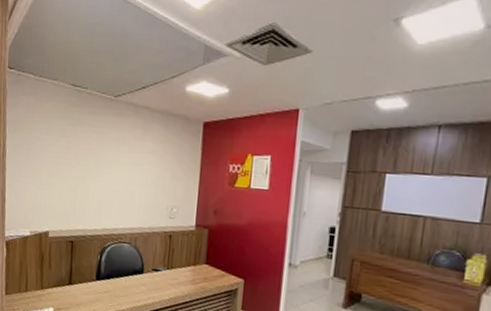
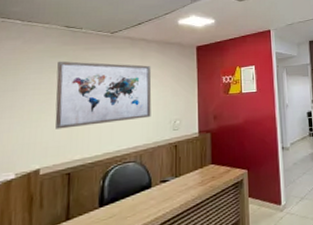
wall art: none [61,123,152,200] -> present [55,61,152,129]

